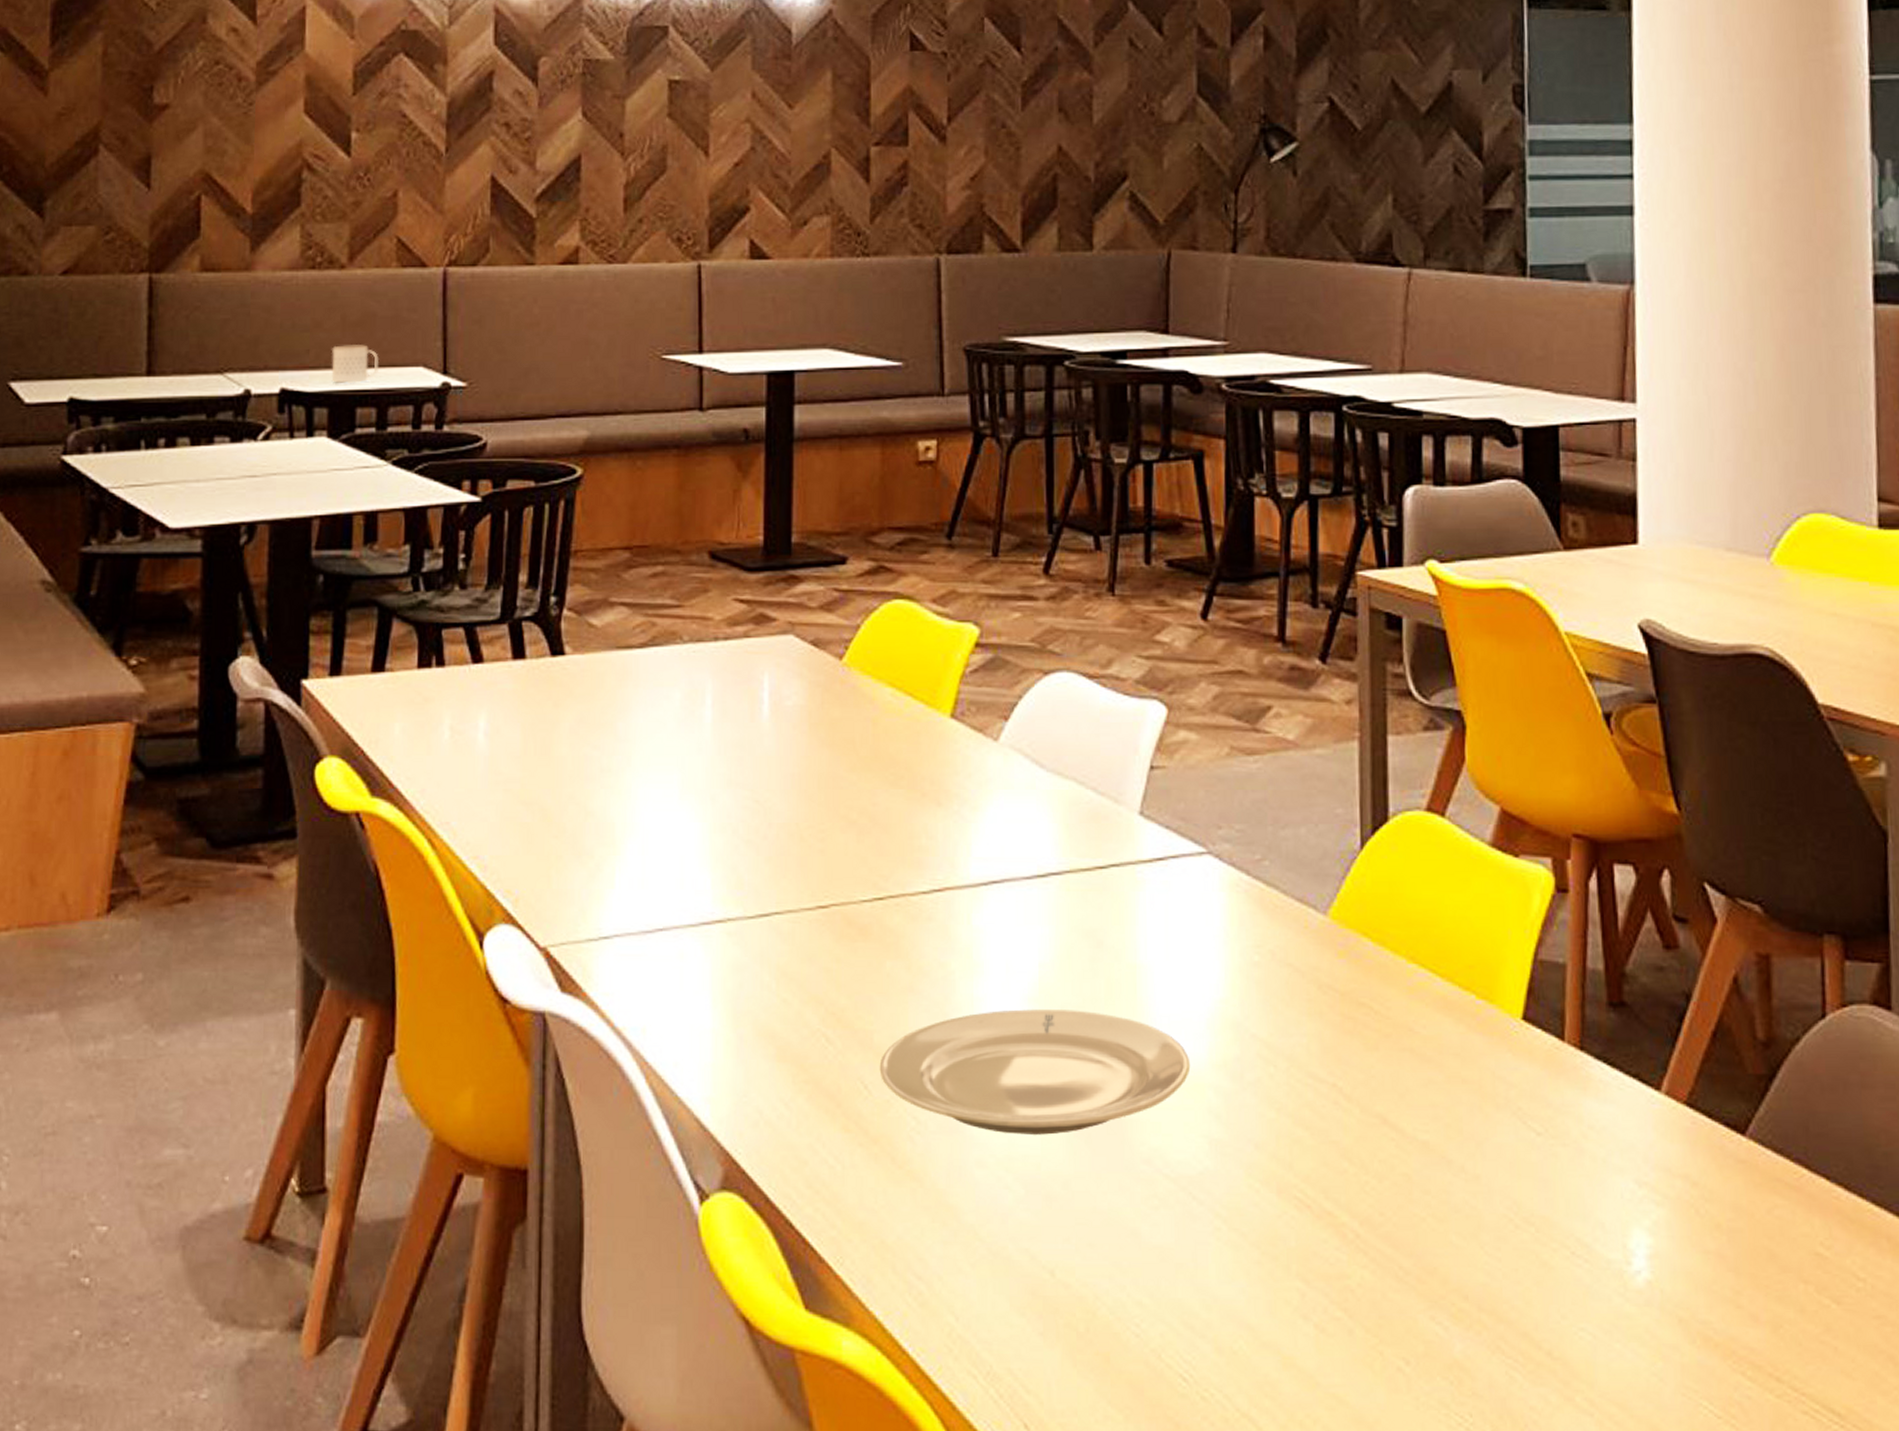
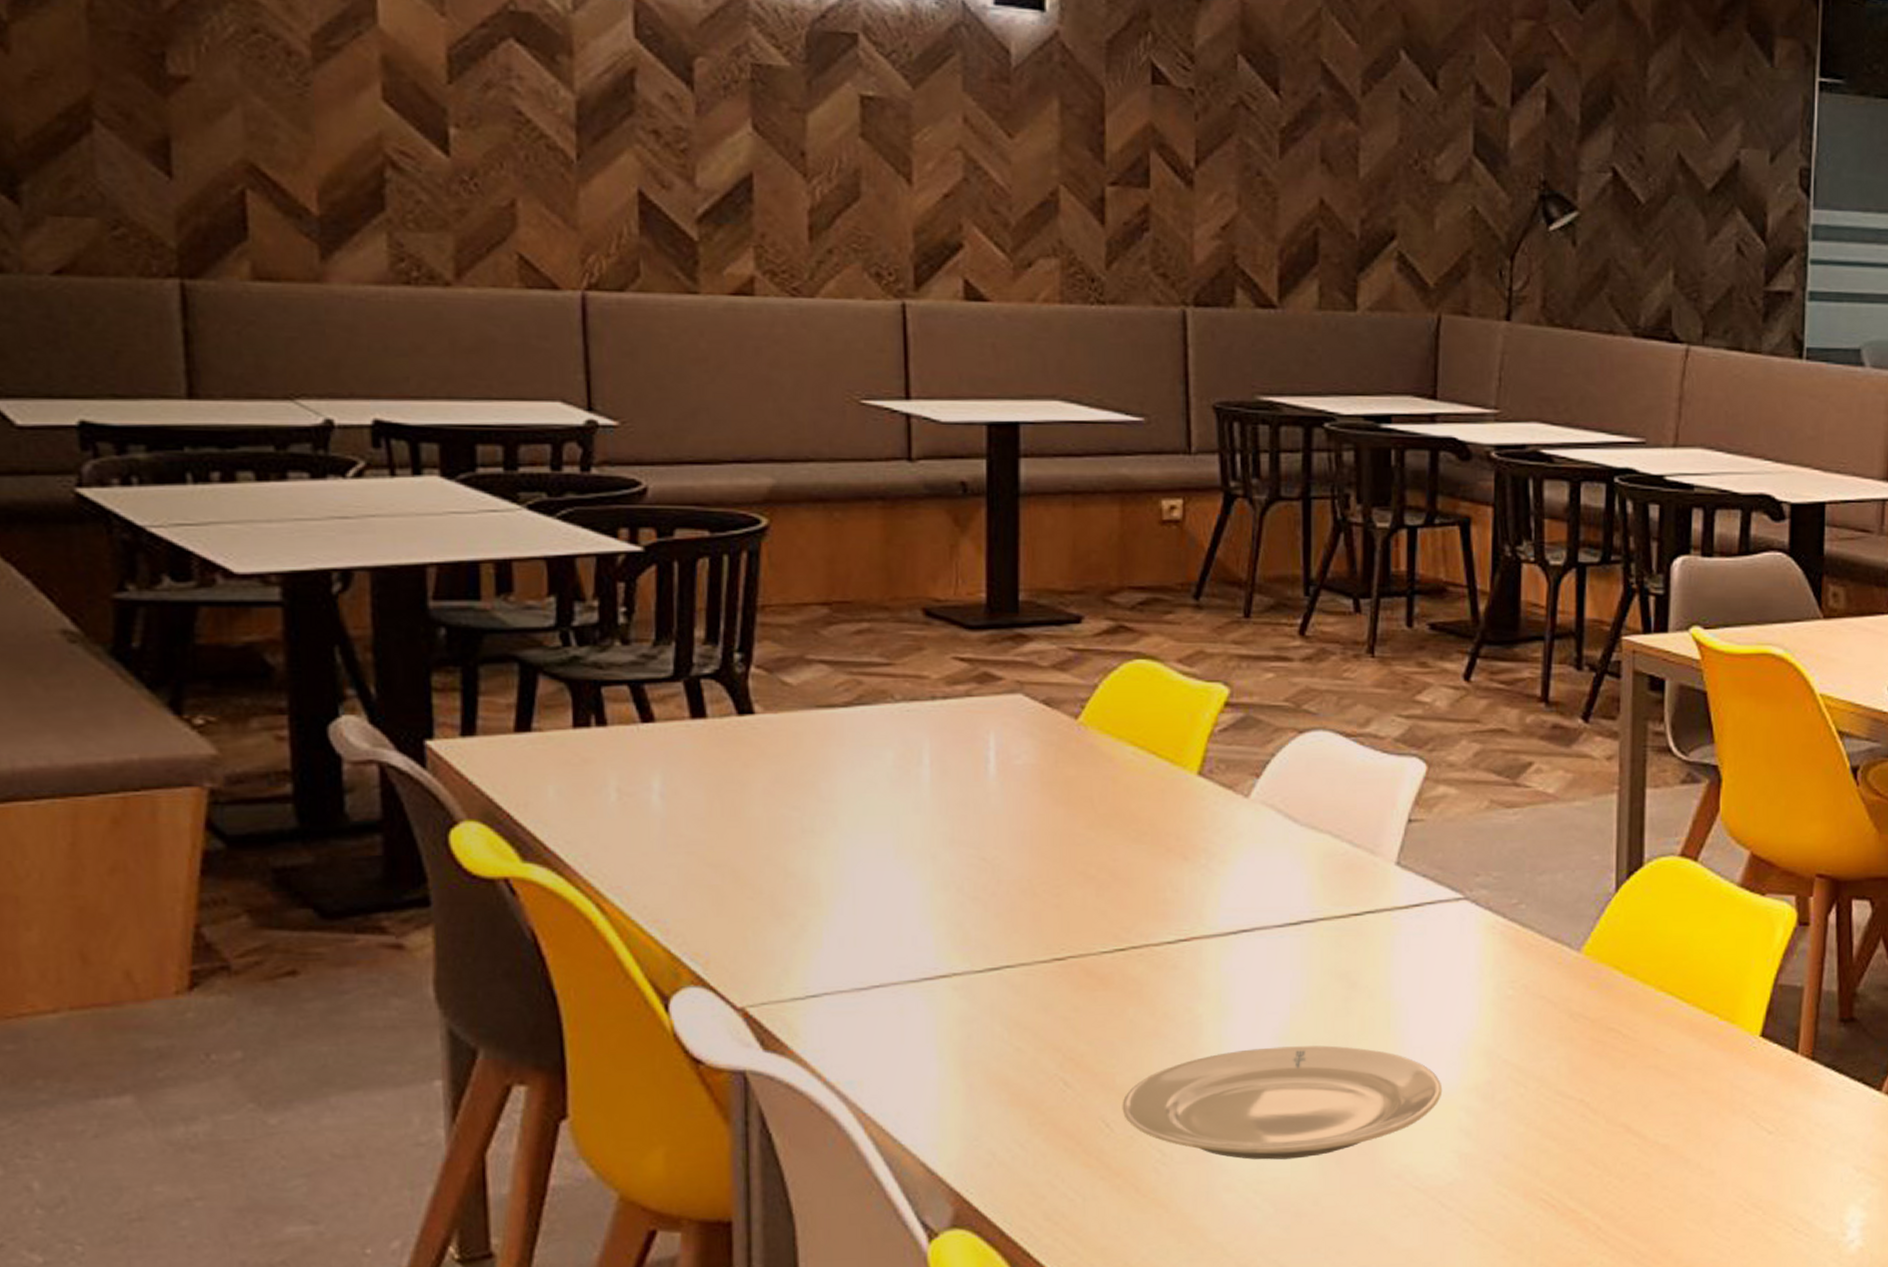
mug: present [331,345,379,384] -> none [438,373,504,418]

